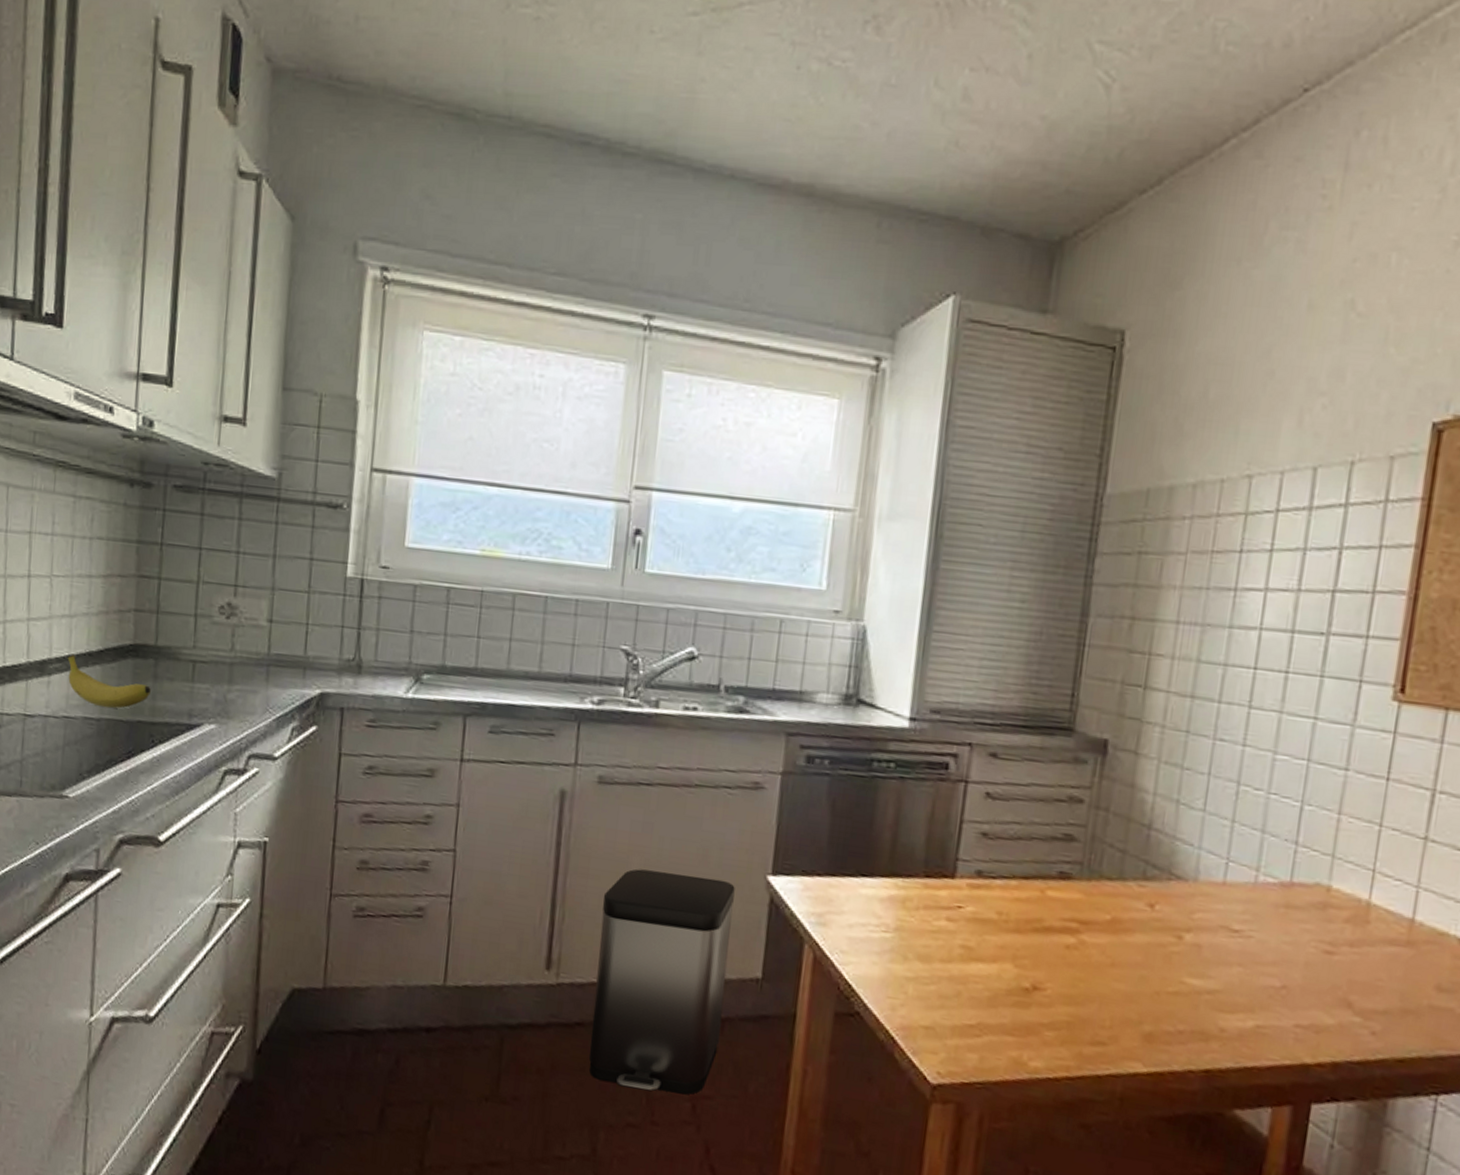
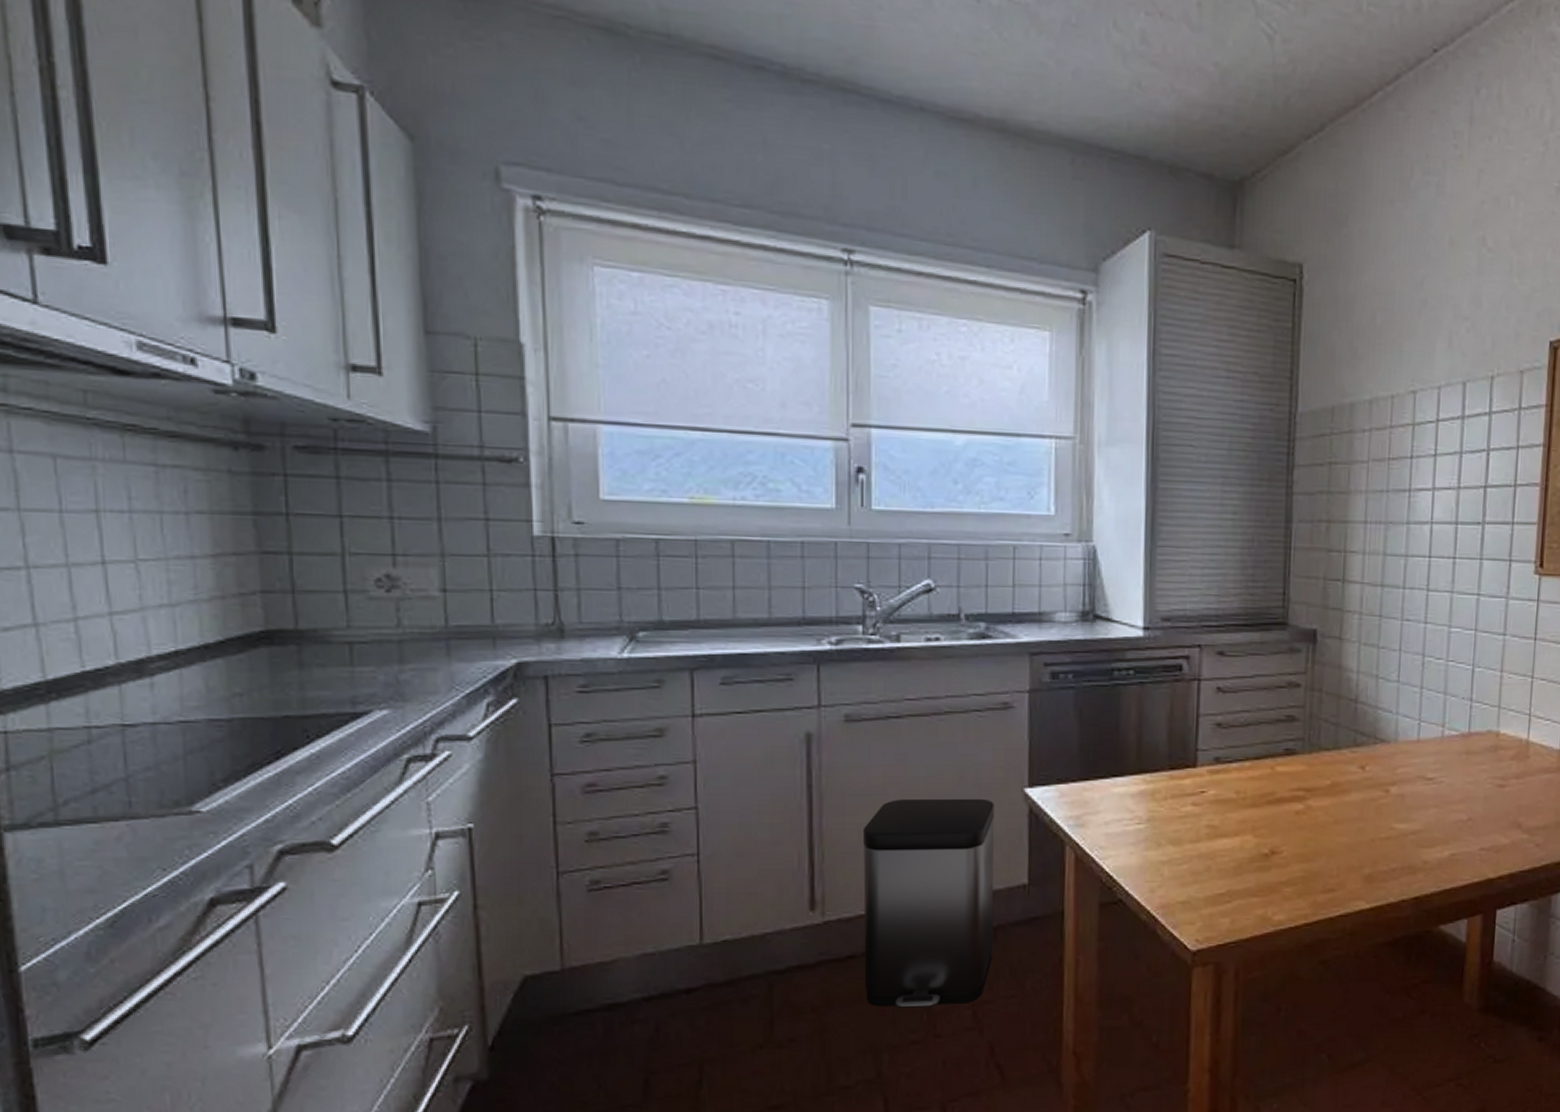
fruit: present [67,654,151,709] -> none [174,648,297,706]

